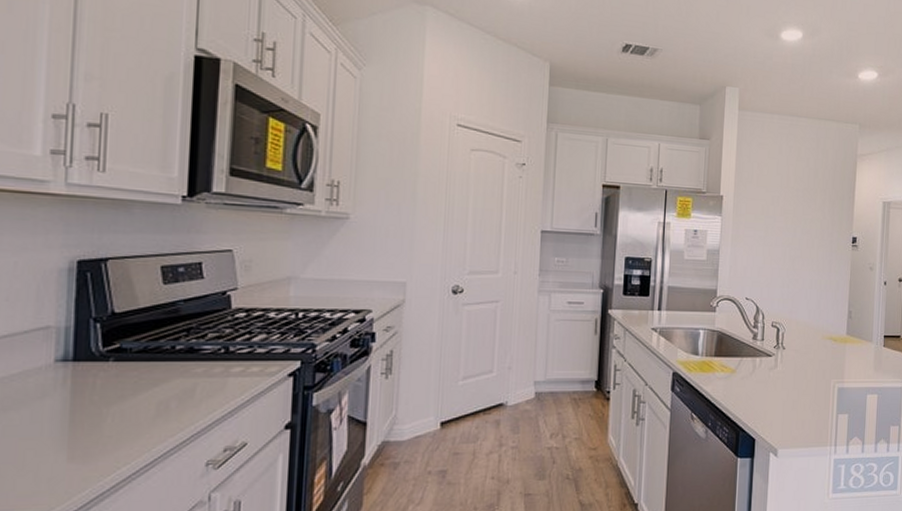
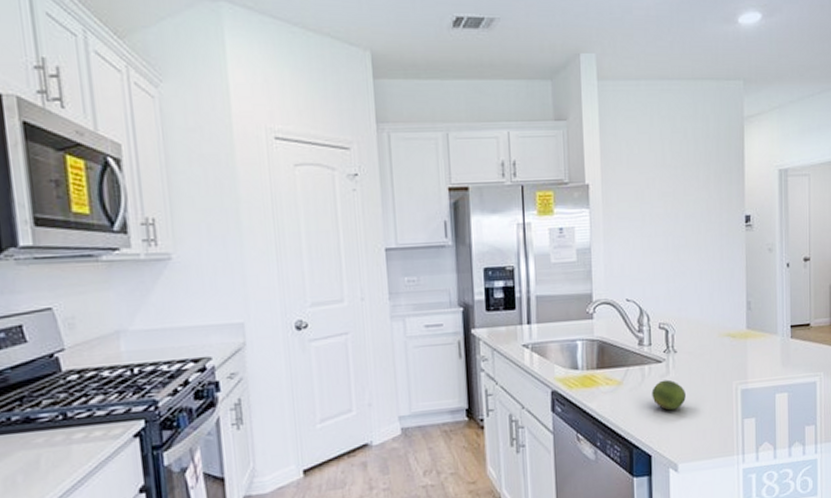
fruit: none [760,372,790,400] -> present [651,379,686,411]

